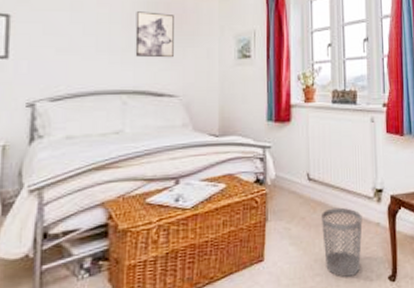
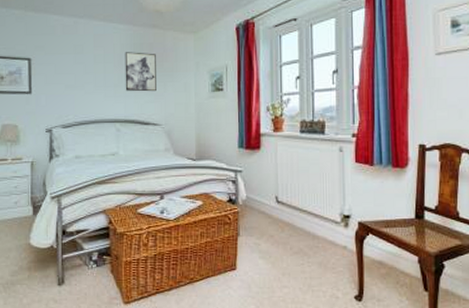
wastebasket: present [320,207,363,277] -> none [288,229,329,292]

